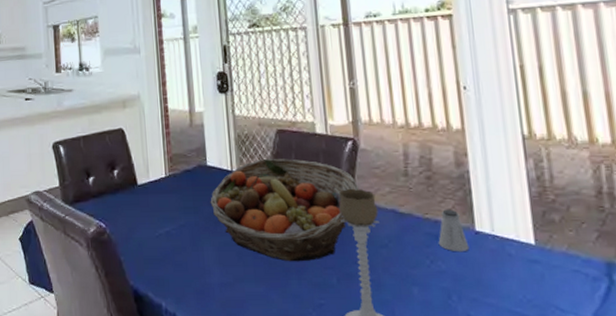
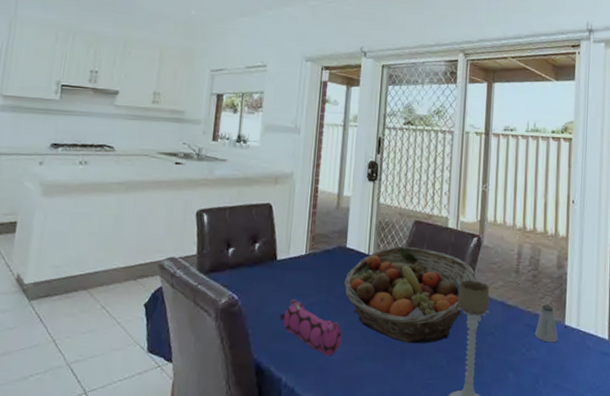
pencil case: none [149,223,218,280] -> present [279,299,342,356]

